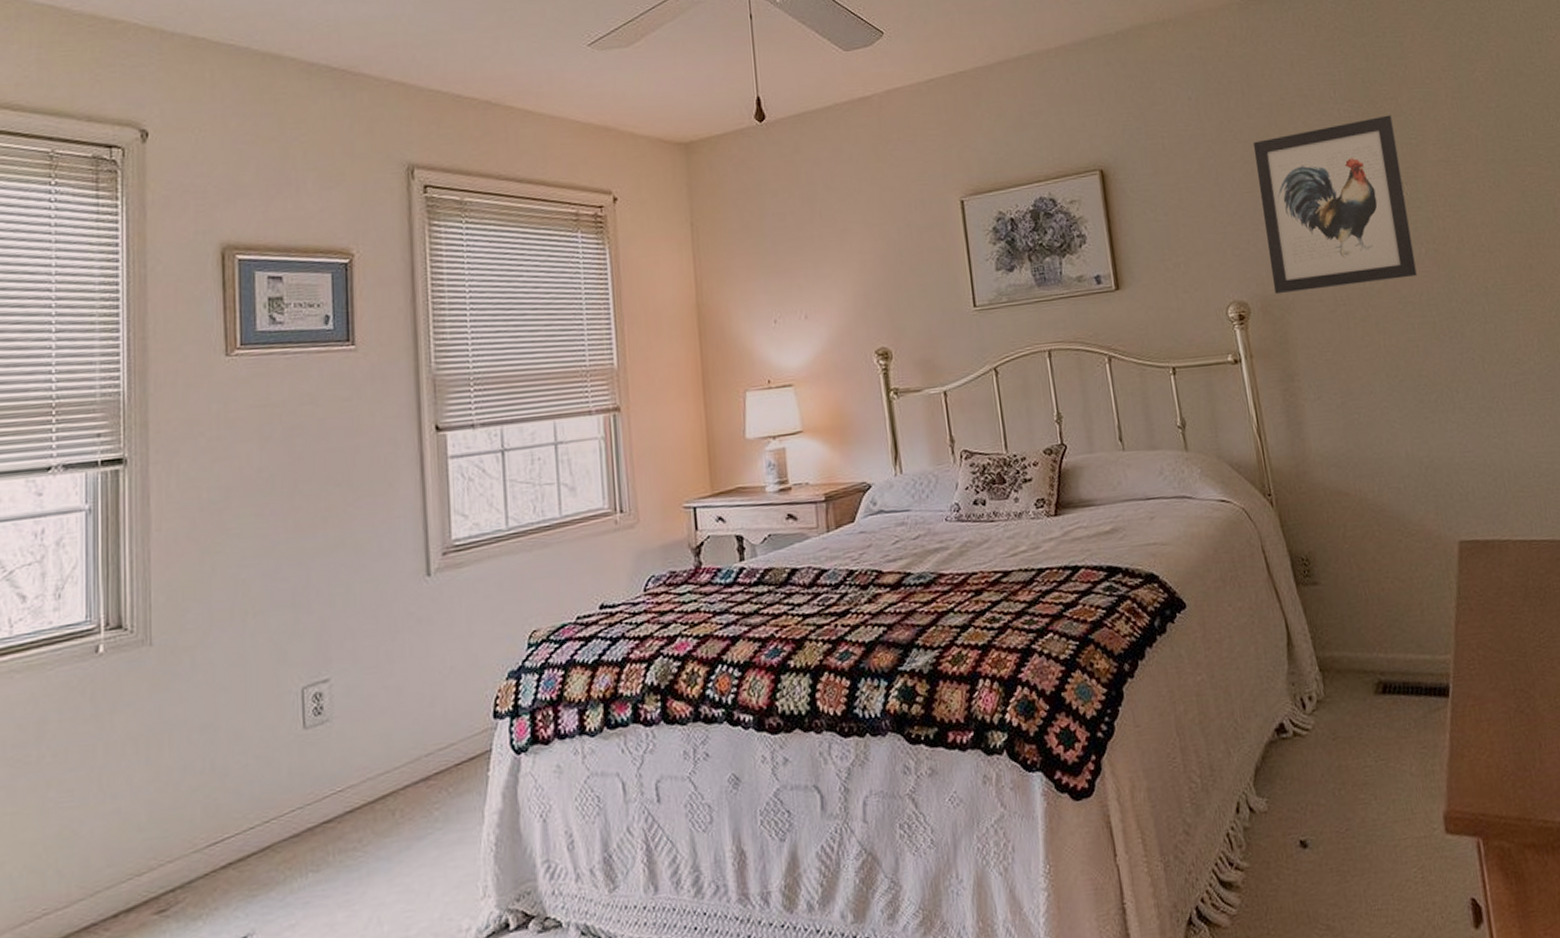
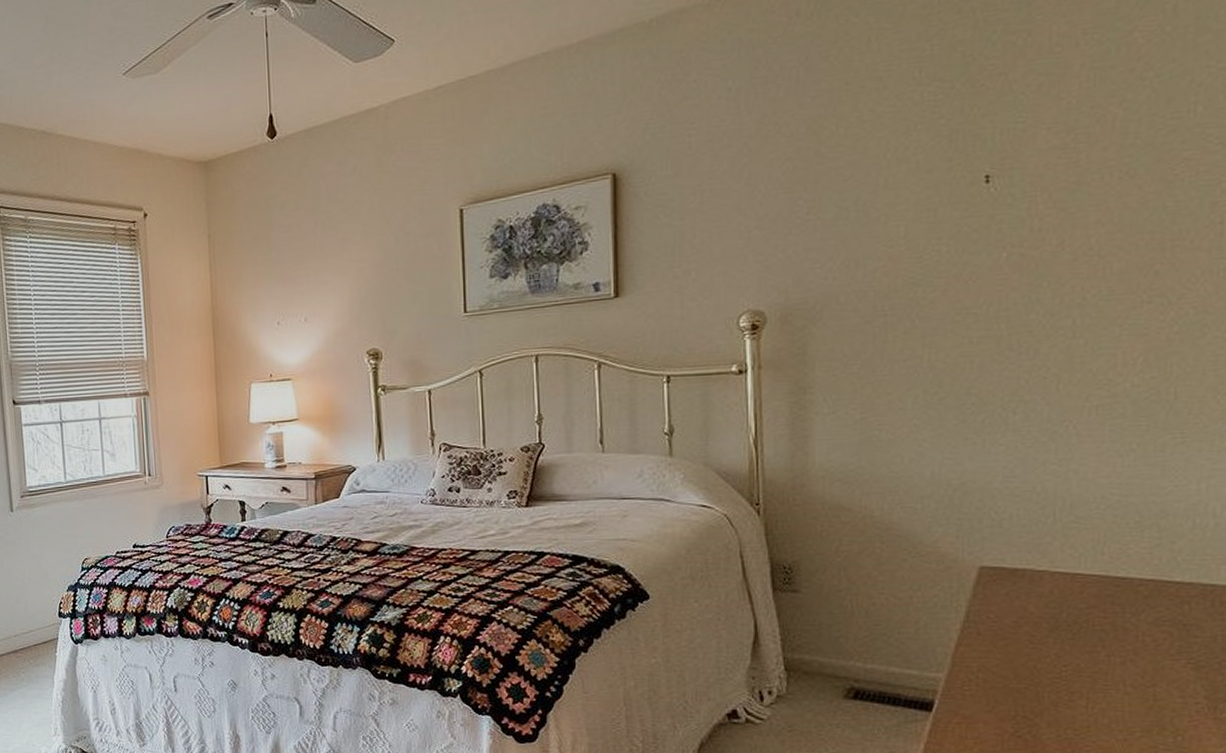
wall art: present [1252,115,1417,295] -> none [798,95,995,304]

